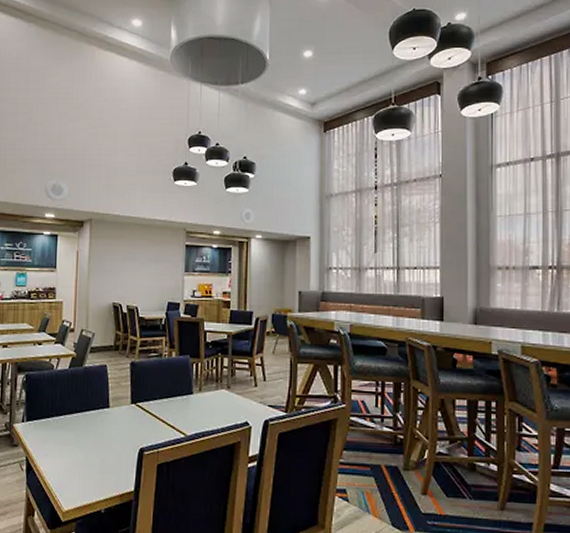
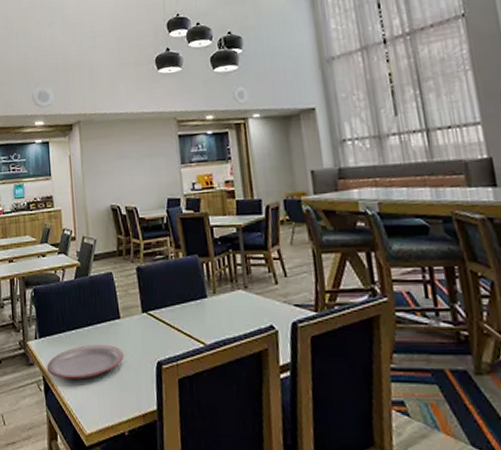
plate: none [31,429,109,461] -> present [47,344,124,379]

